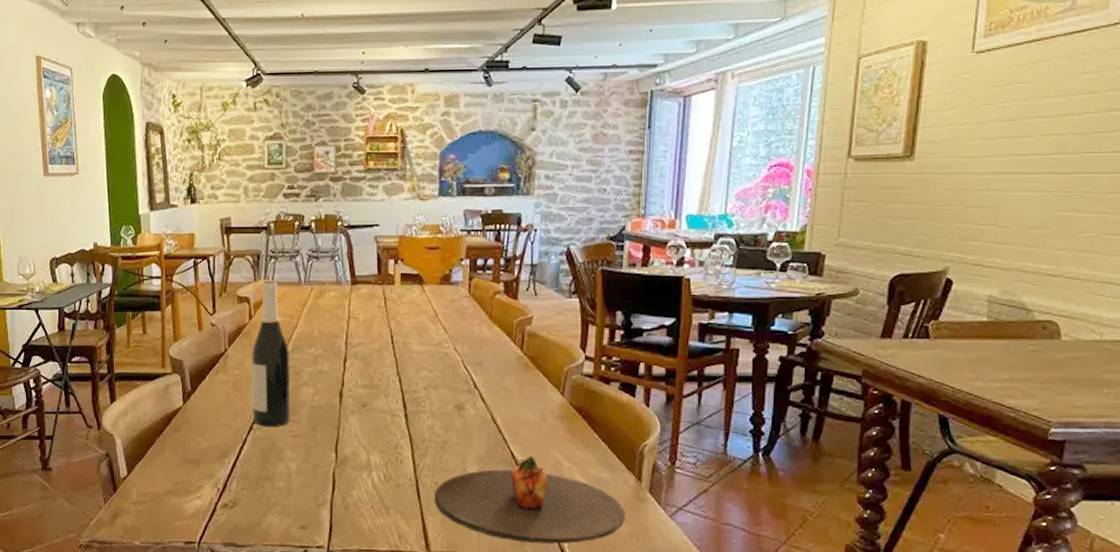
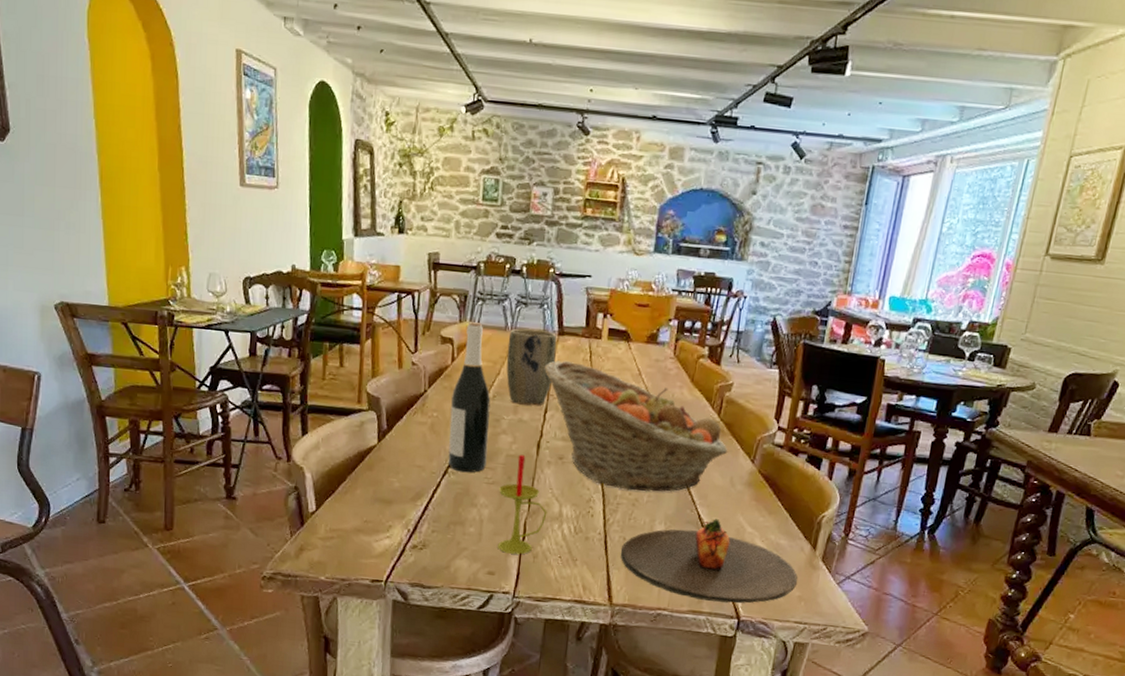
plant pot: none [302,282,351,356] -> present [506,329,557,406]
candle: none [305,405,355,507] -> present [498,454,547,555]
fruit basket: none [340,308,535,433] -> present [544,360,728,492]

